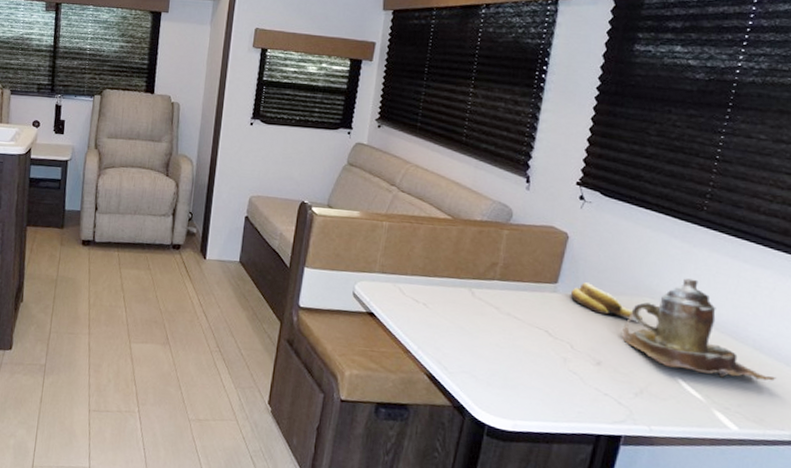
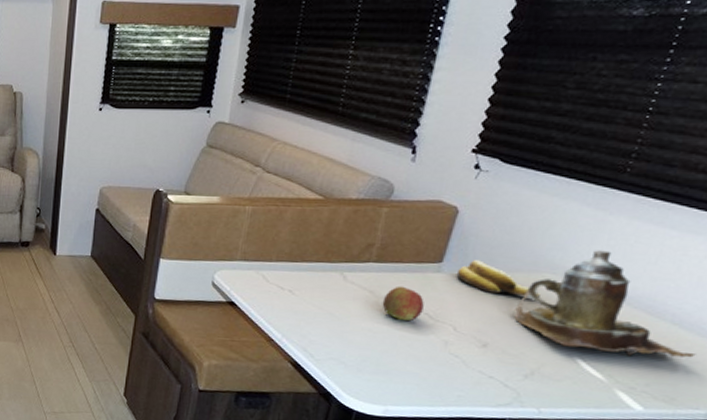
apple: none [507,303,544,338] -> present [382,286,424,321]

